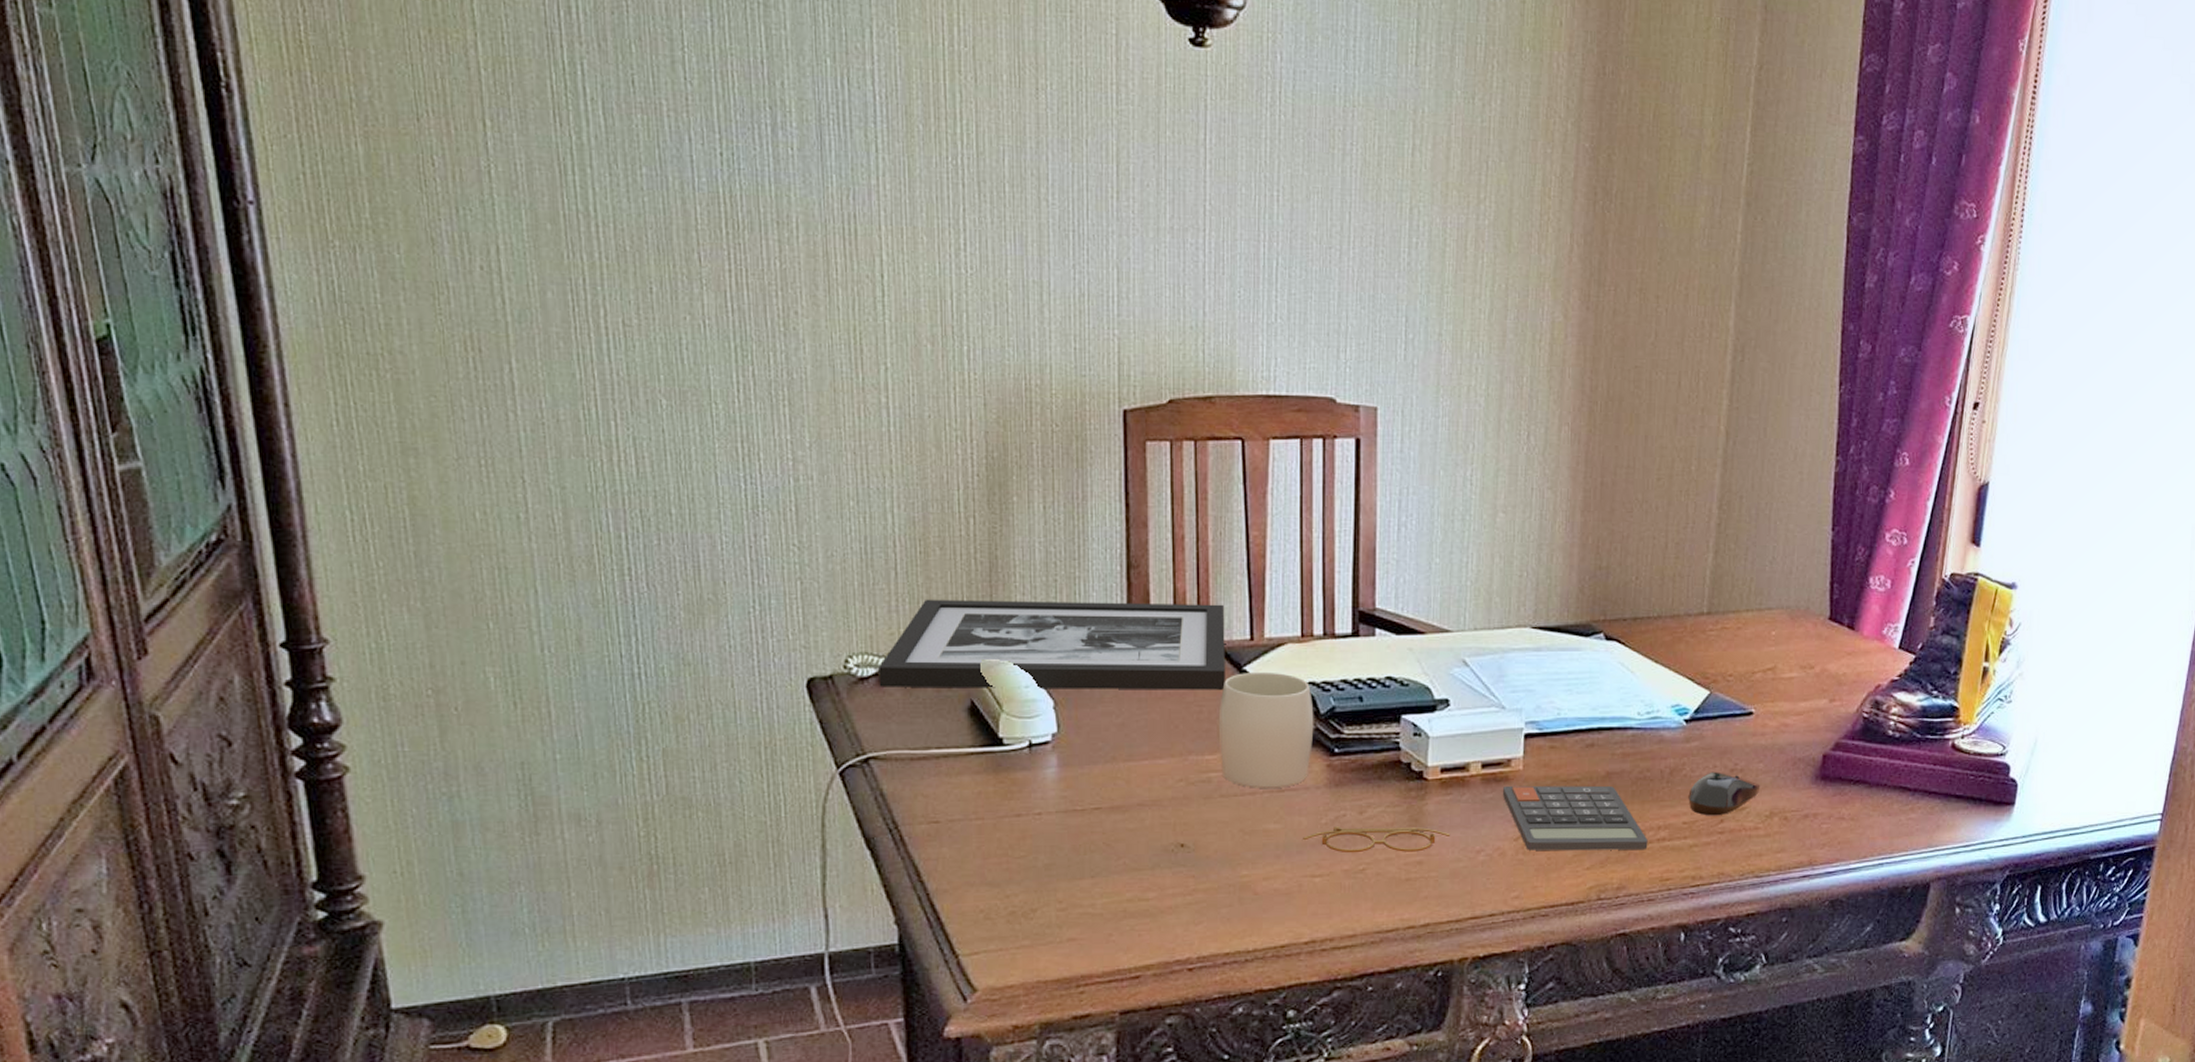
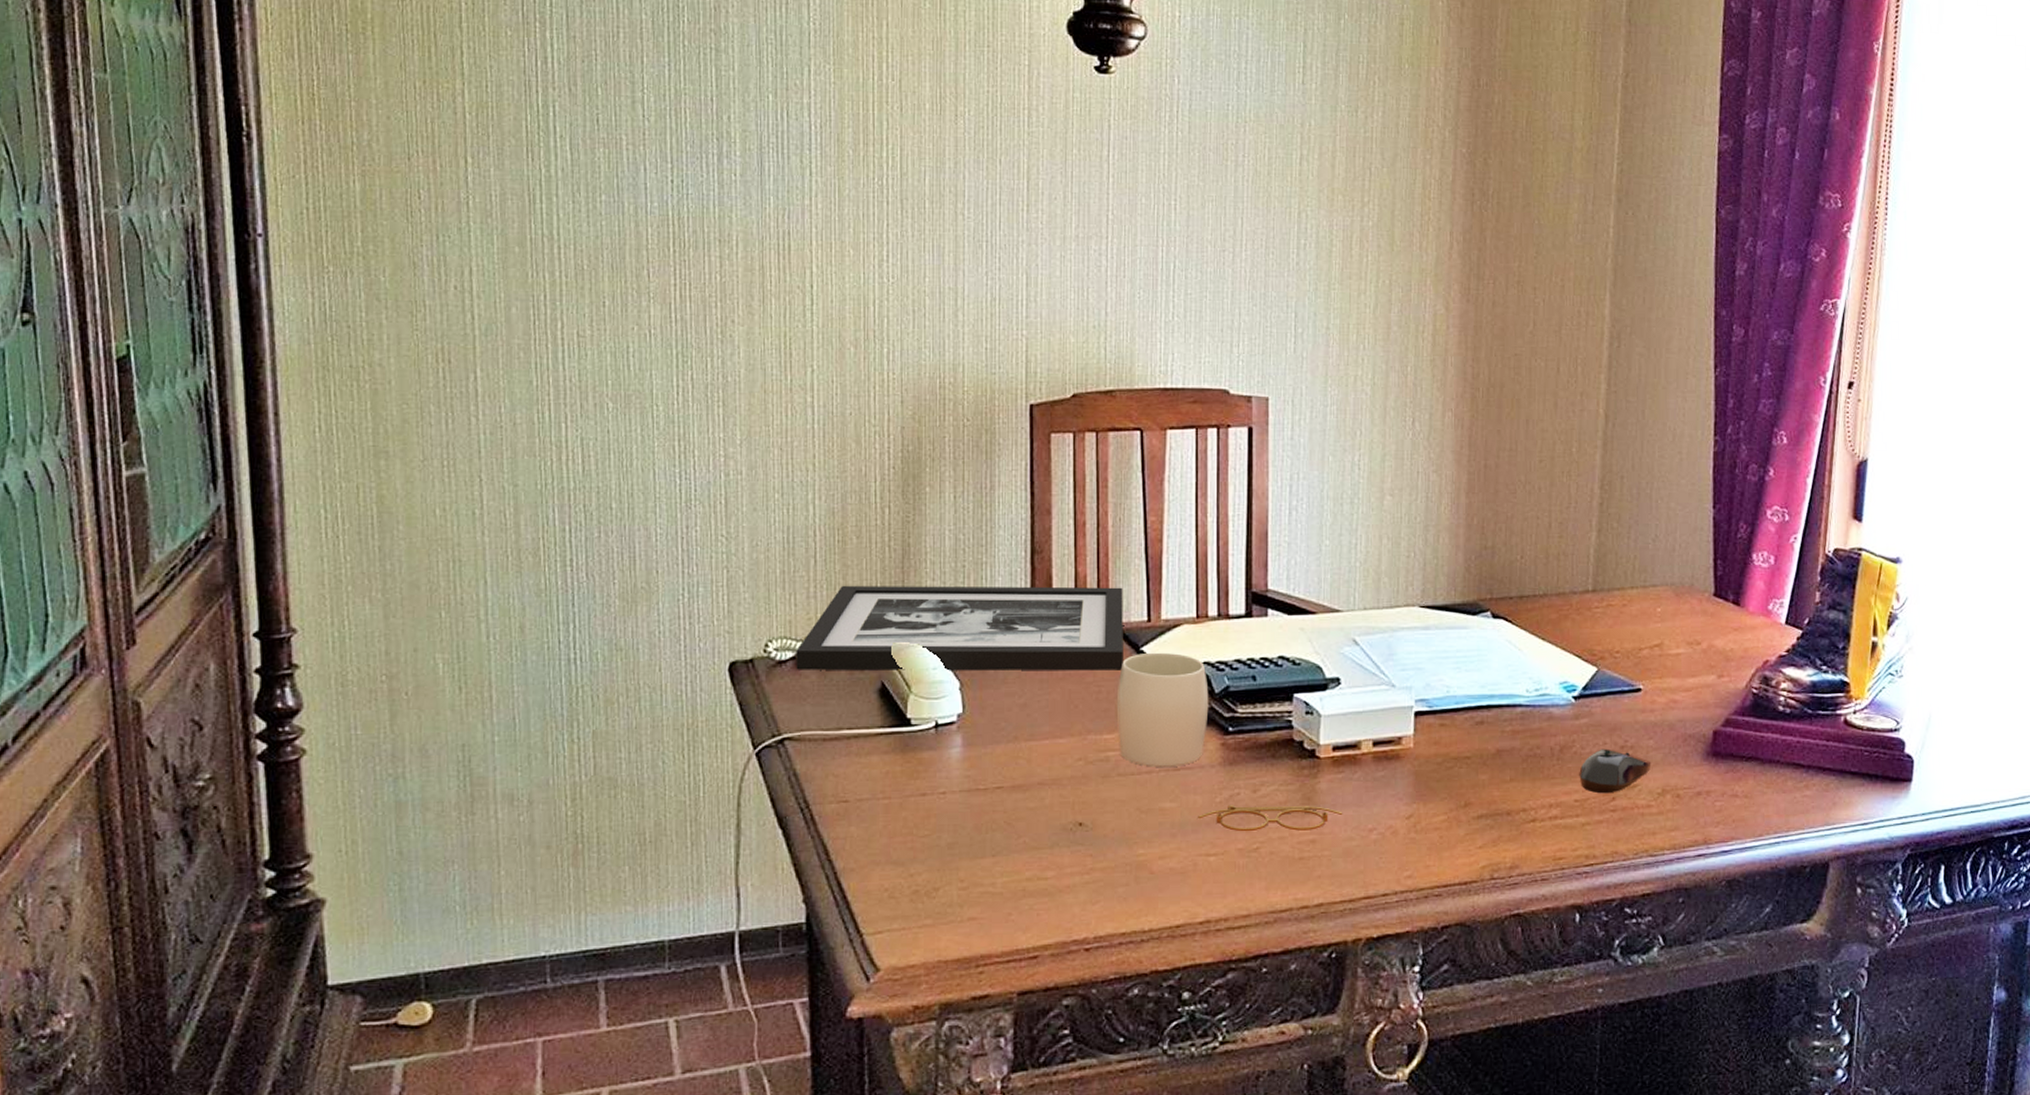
calculator: present [1503,785,1648,851] -> none [1394,763,1540,829]

